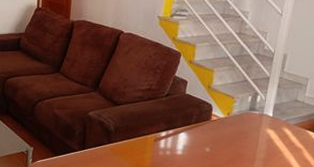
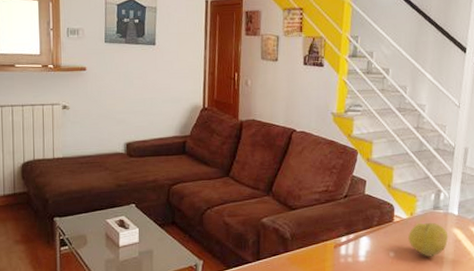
fruit: none [224,122,262,154] -> present [408,222,449,257]

